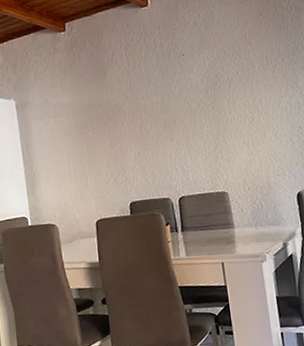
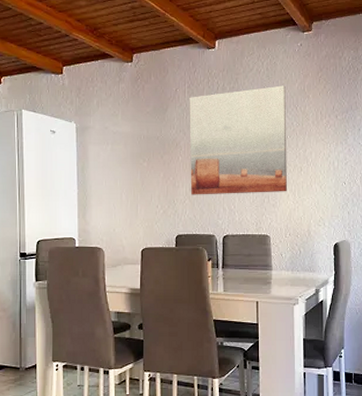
wall art: none [127,34,240,159] -> present [189,85,287,195]

